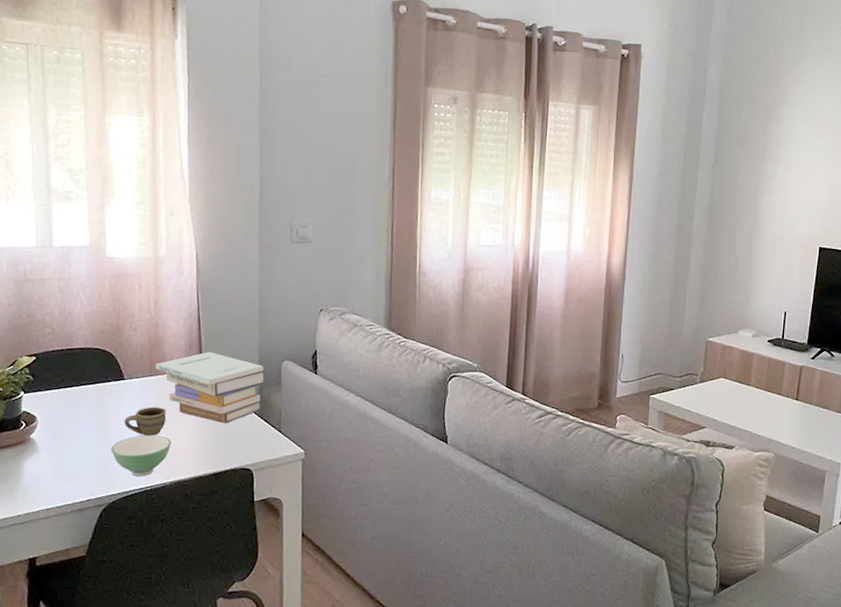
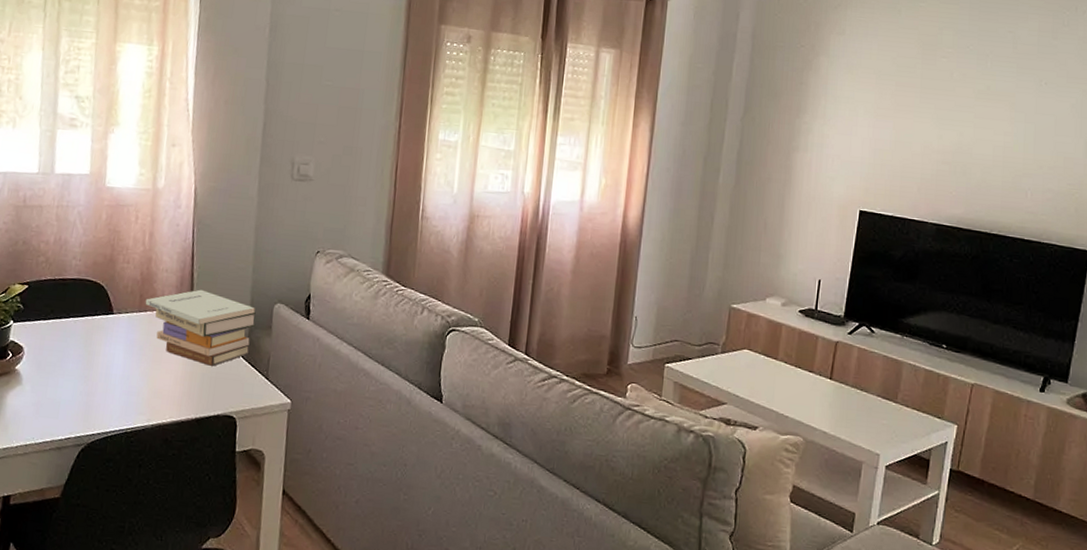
bowl: present [111,434,172,477] -> none [94,373,157,418]
cup: present [124,407,167,436] -> none [109,344,153,375]

